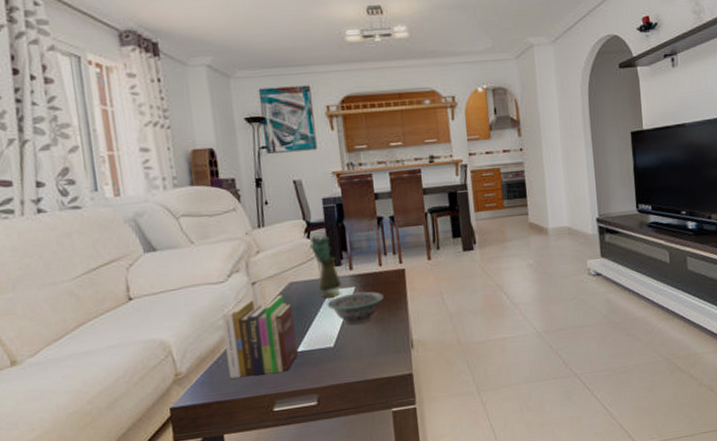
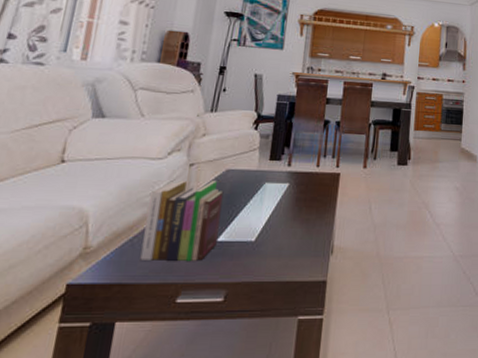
vase: present [309,235,343,300] -> none [254,127,278,192]
decorative bowl: present [327,291,384,325] -> none [258,189,315,222]

